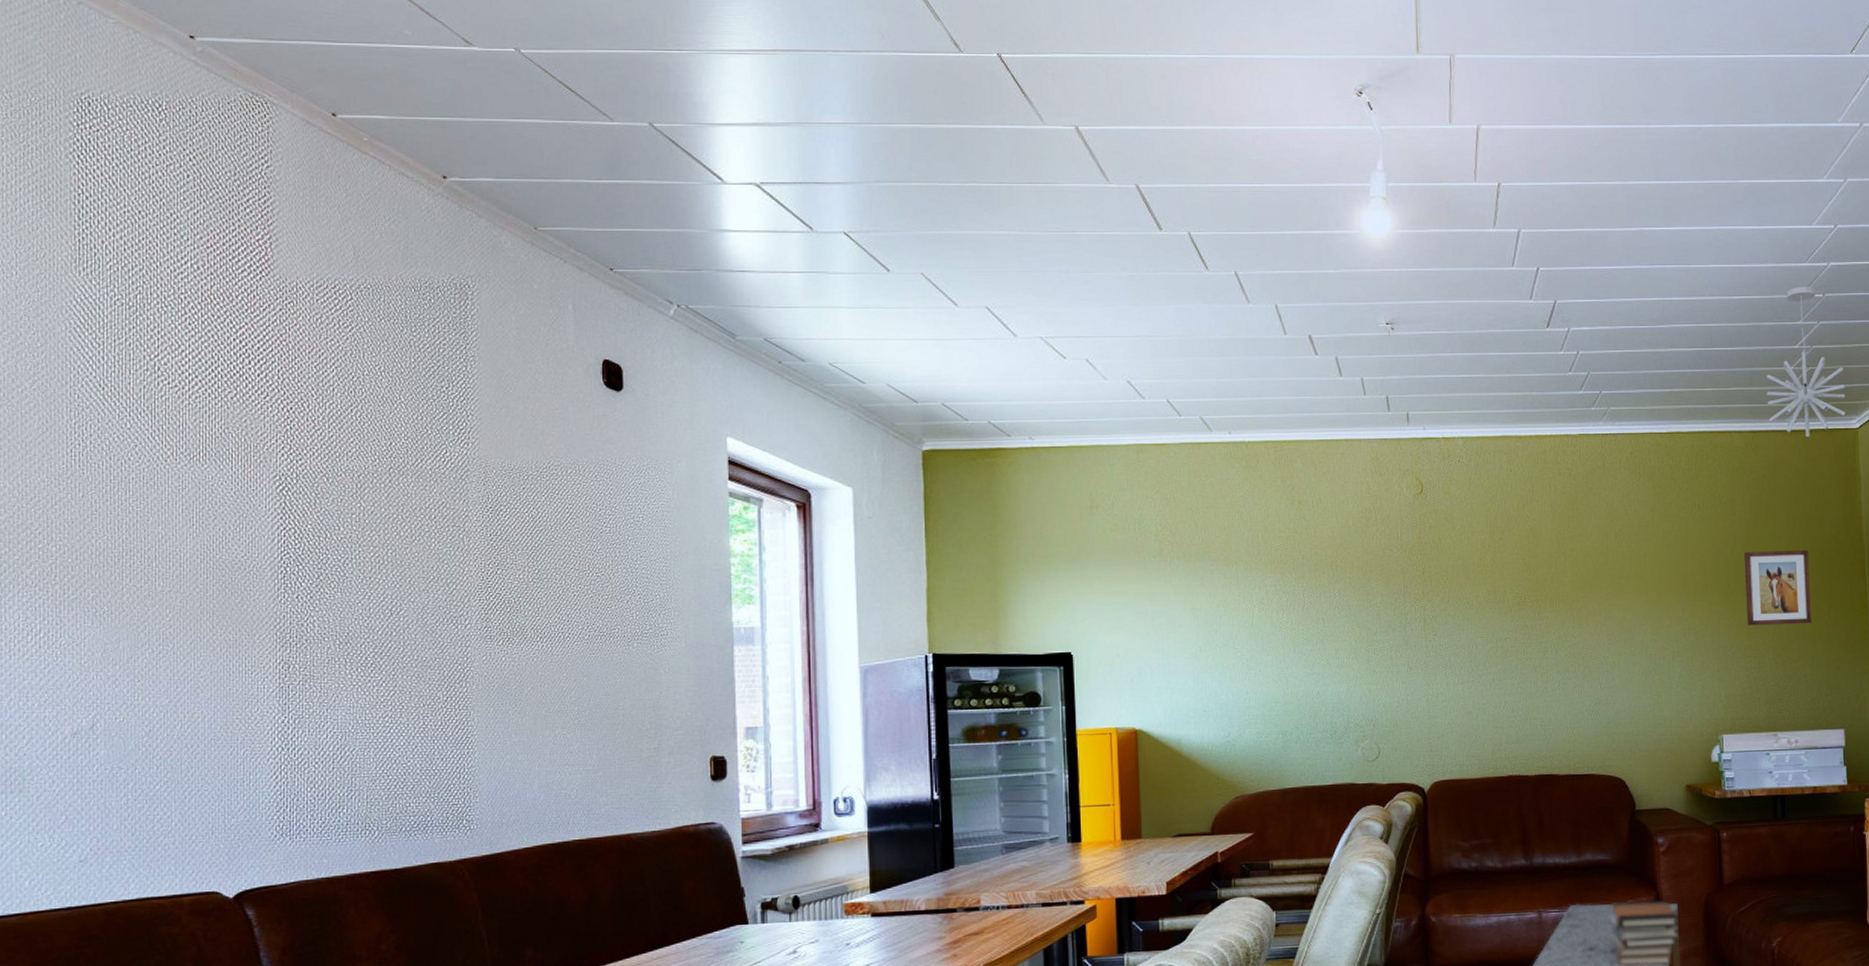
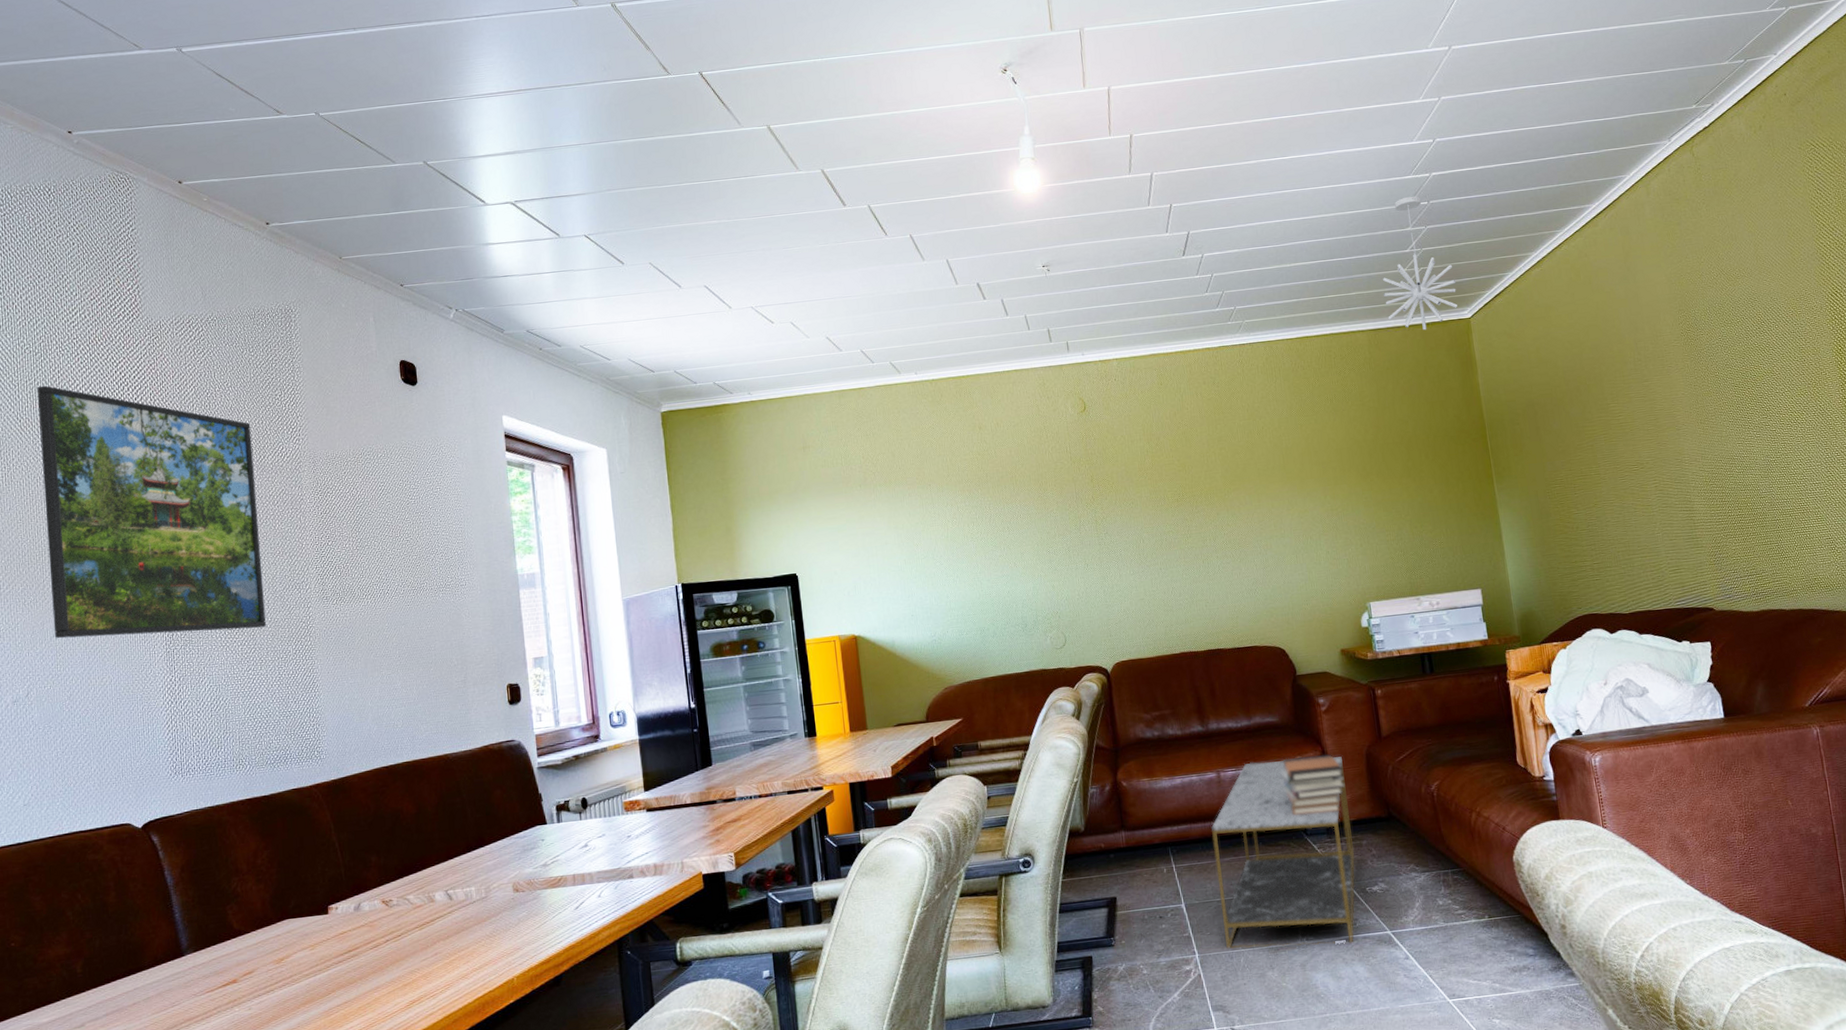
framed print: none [128,347,412,667] -> present [37,385,267,639]
wall art: present [1744,550,1811,626] -> none [1376,431,1442,503]

